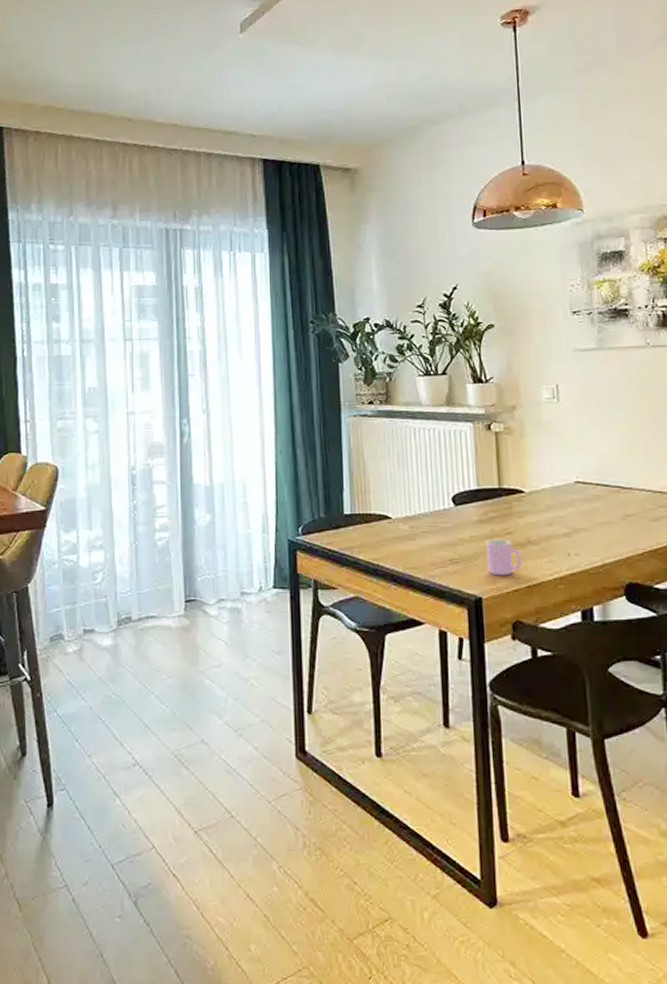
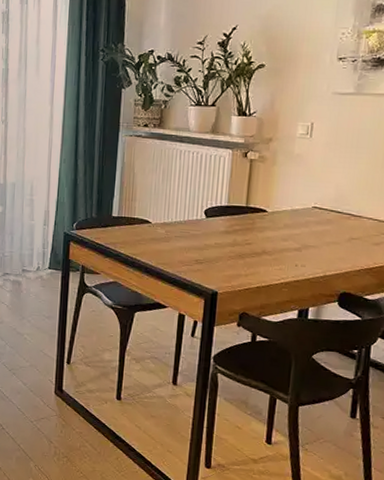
cup: present [486,539,522,576] -> none [226,247,256,277]

